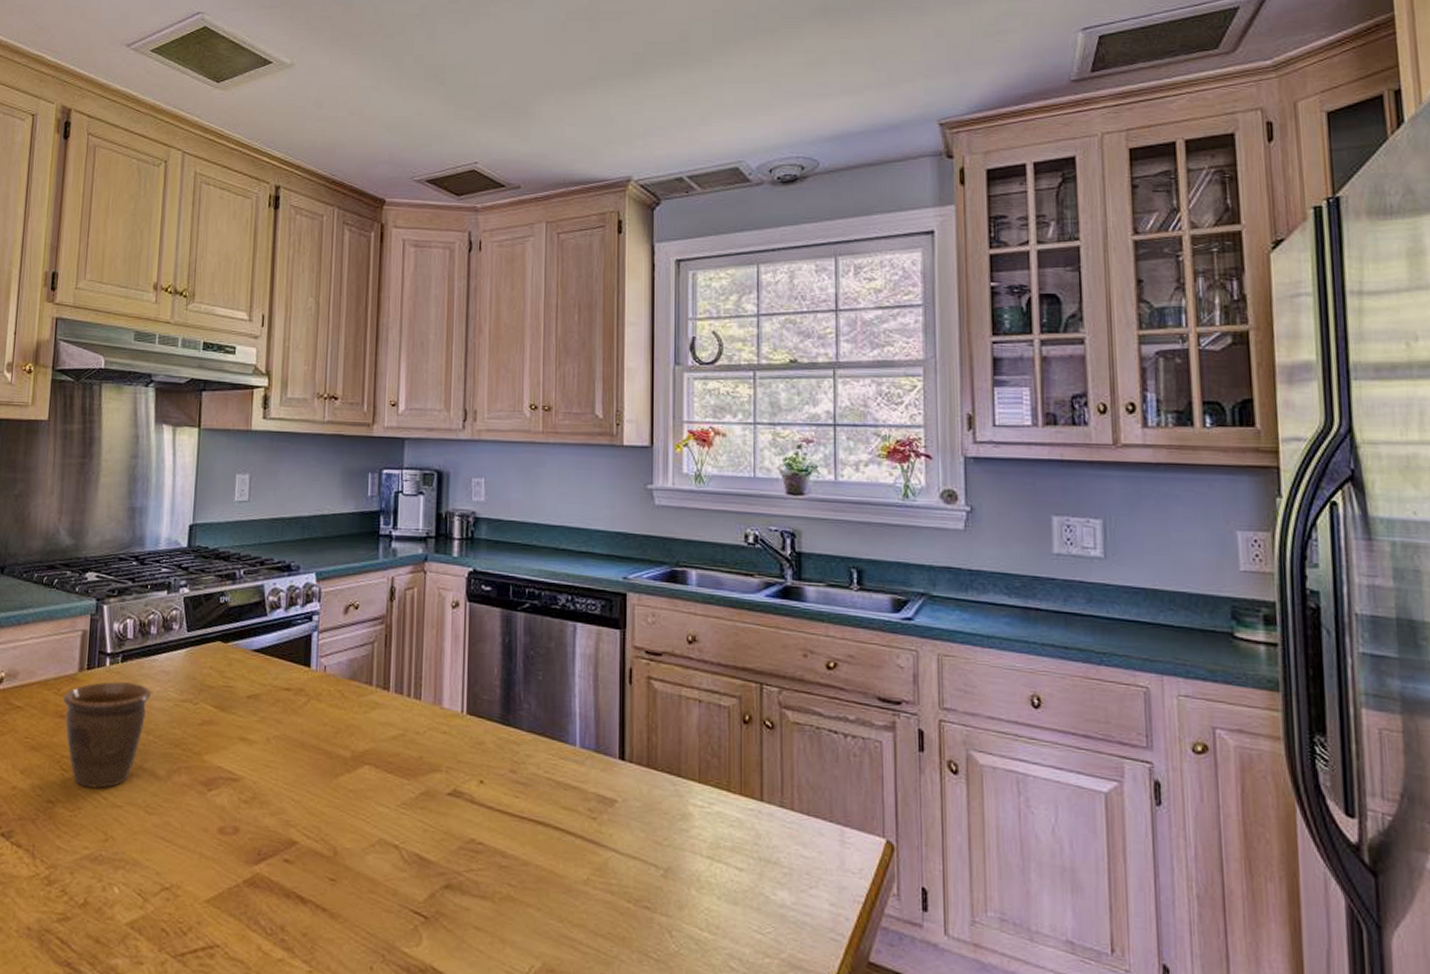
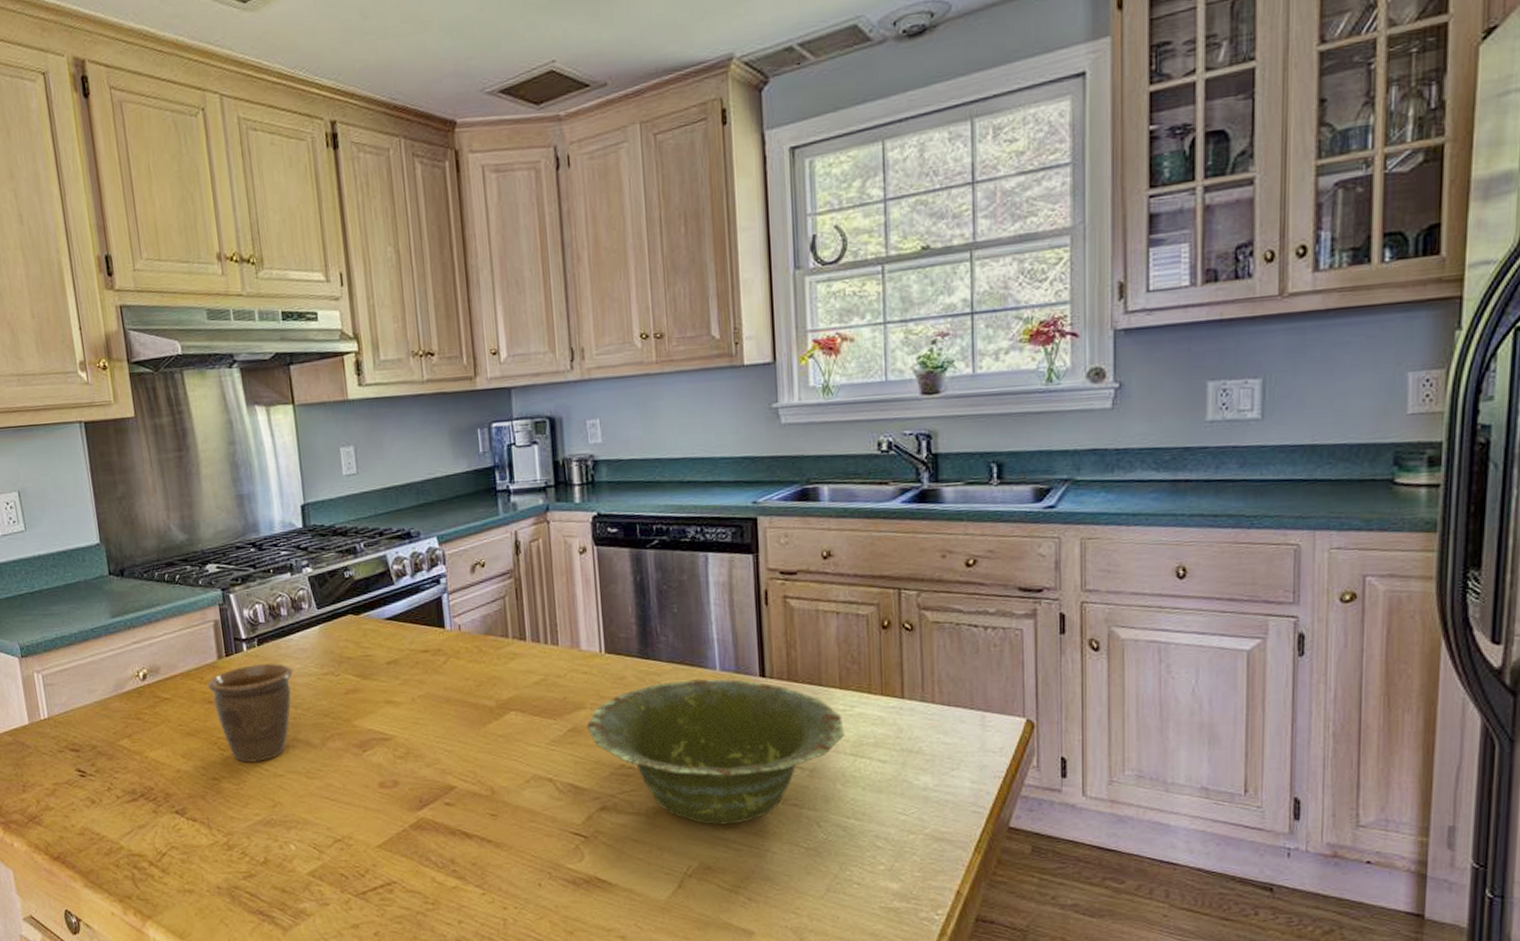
dish: none [440,753,701,922] -> present [587,679,844,825]

